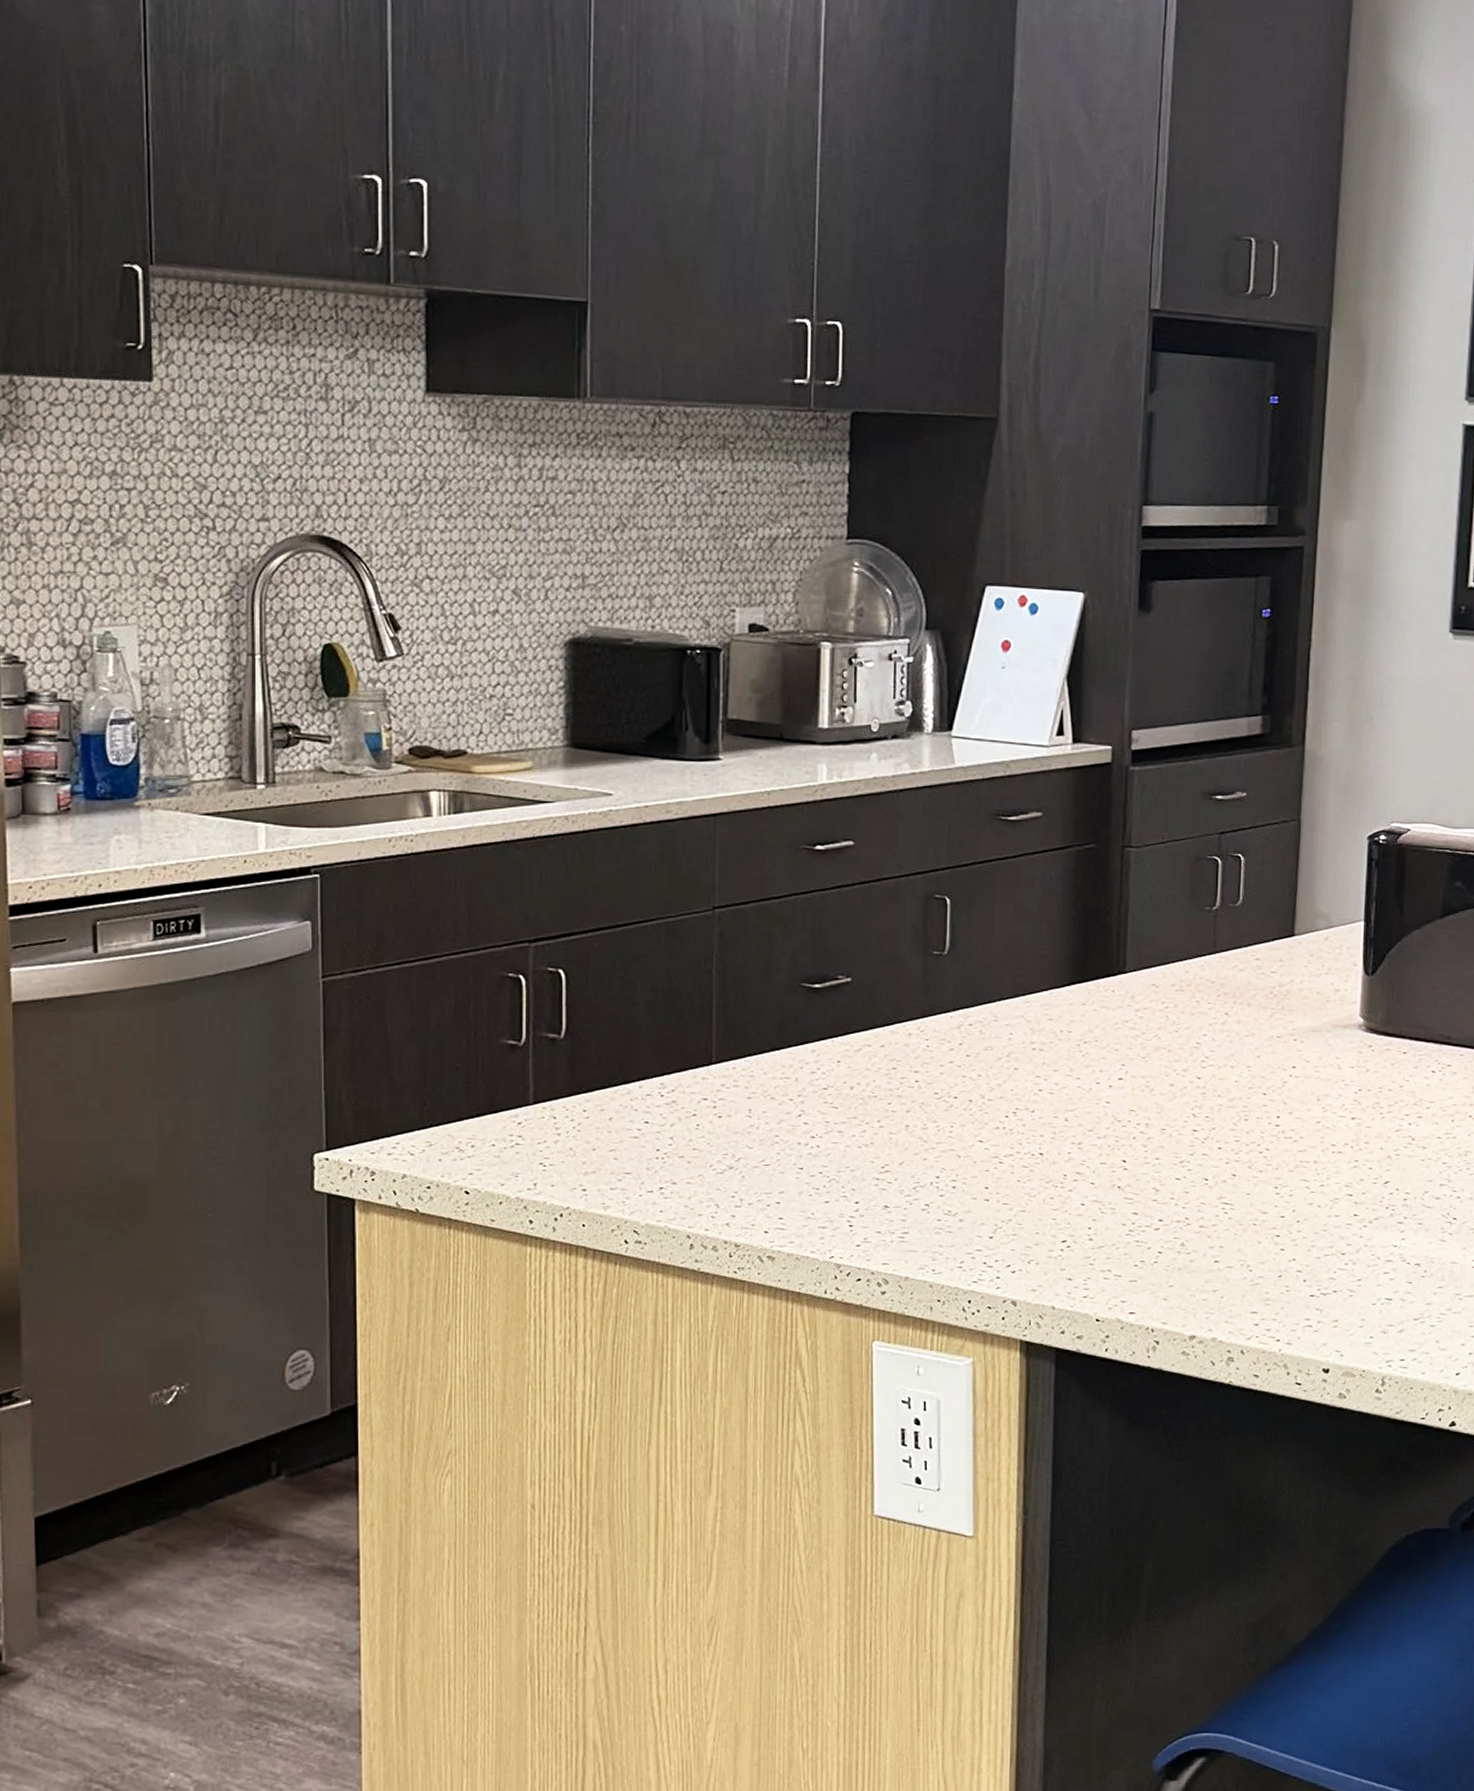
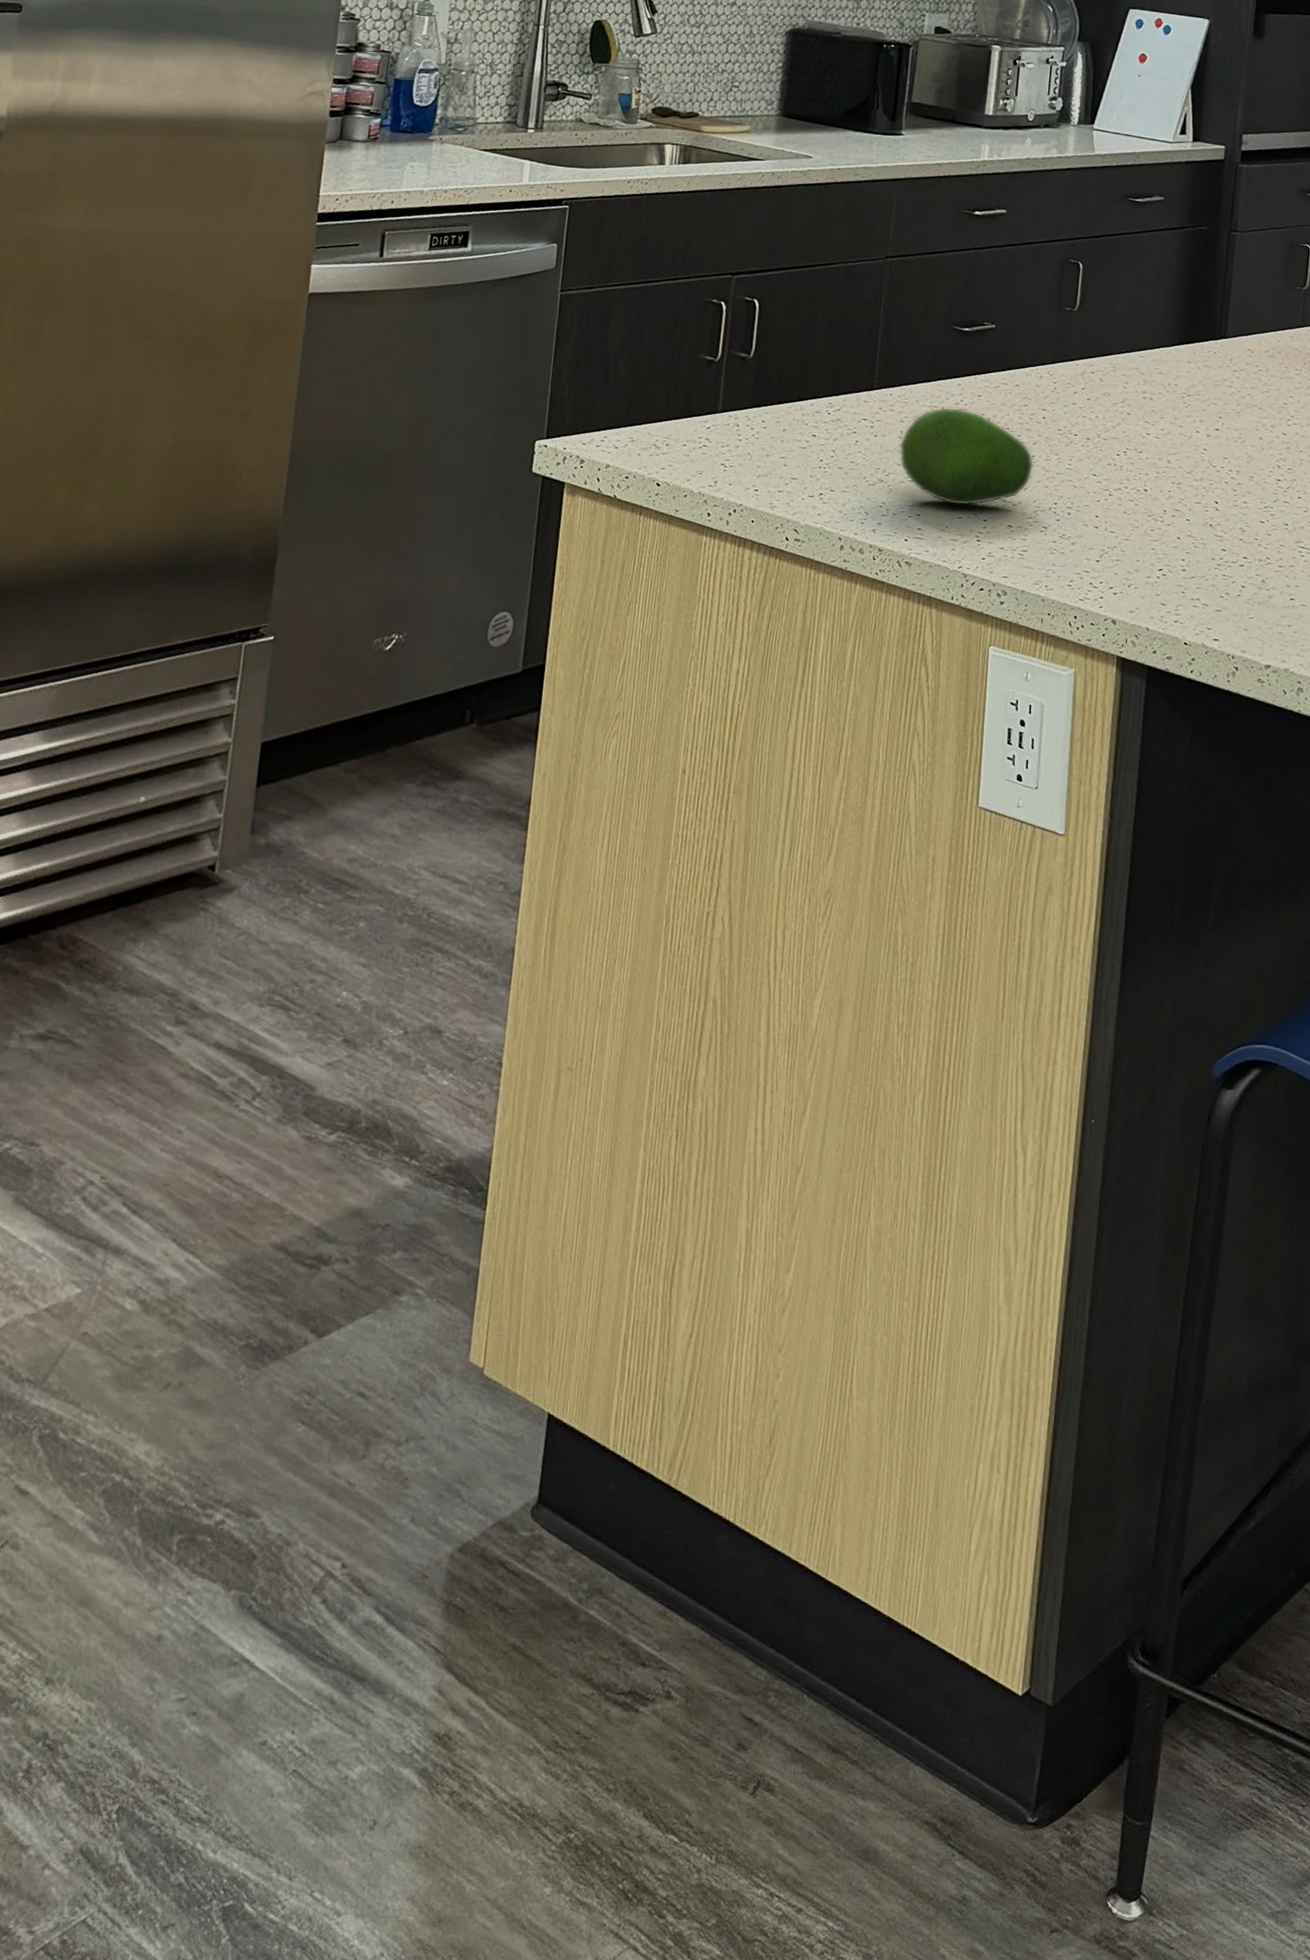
fruit: none [748,1077,909,1189] -> present [899,406,1034,507]

